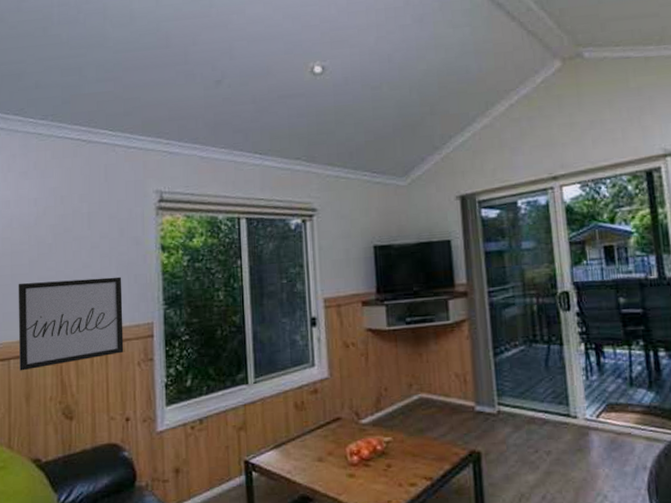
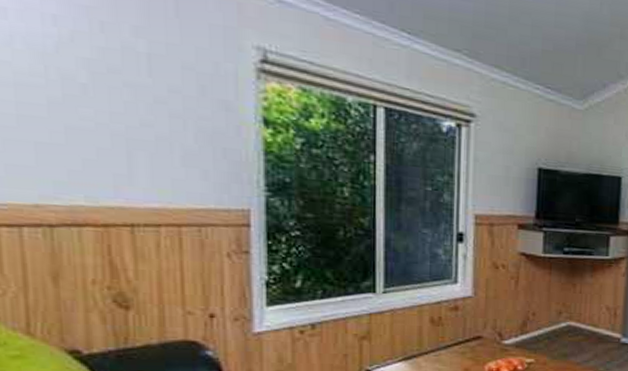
wall art: present [18,276,124,371] -> none [29,128,207,244]

